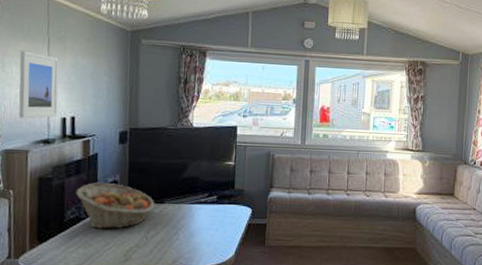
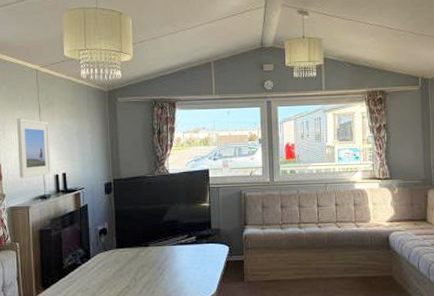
fruit basket: present [76,182,155,229] -> none [71,230,141,273]

